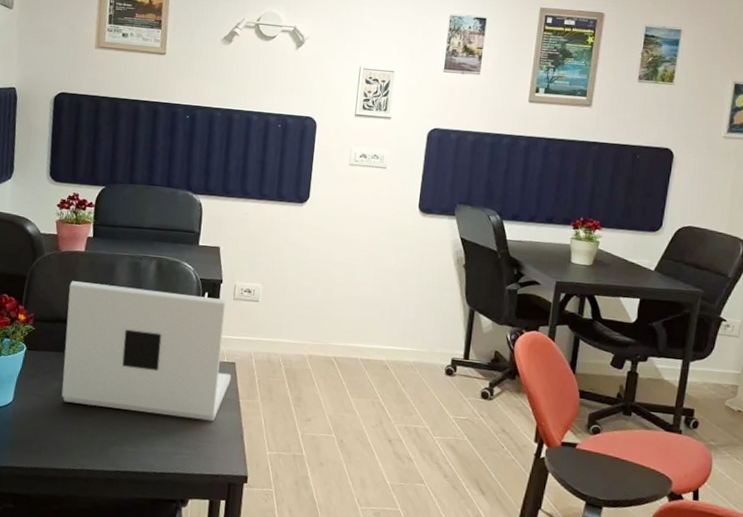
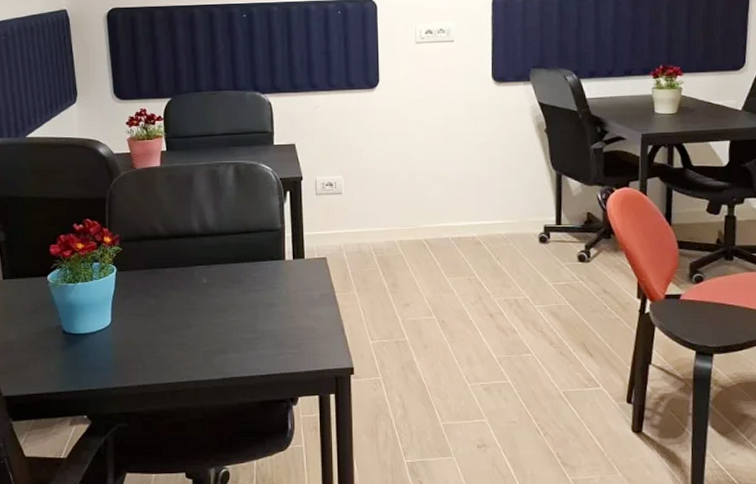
laptop: present [61,281,232,422] -> none [150,195,324,319]

